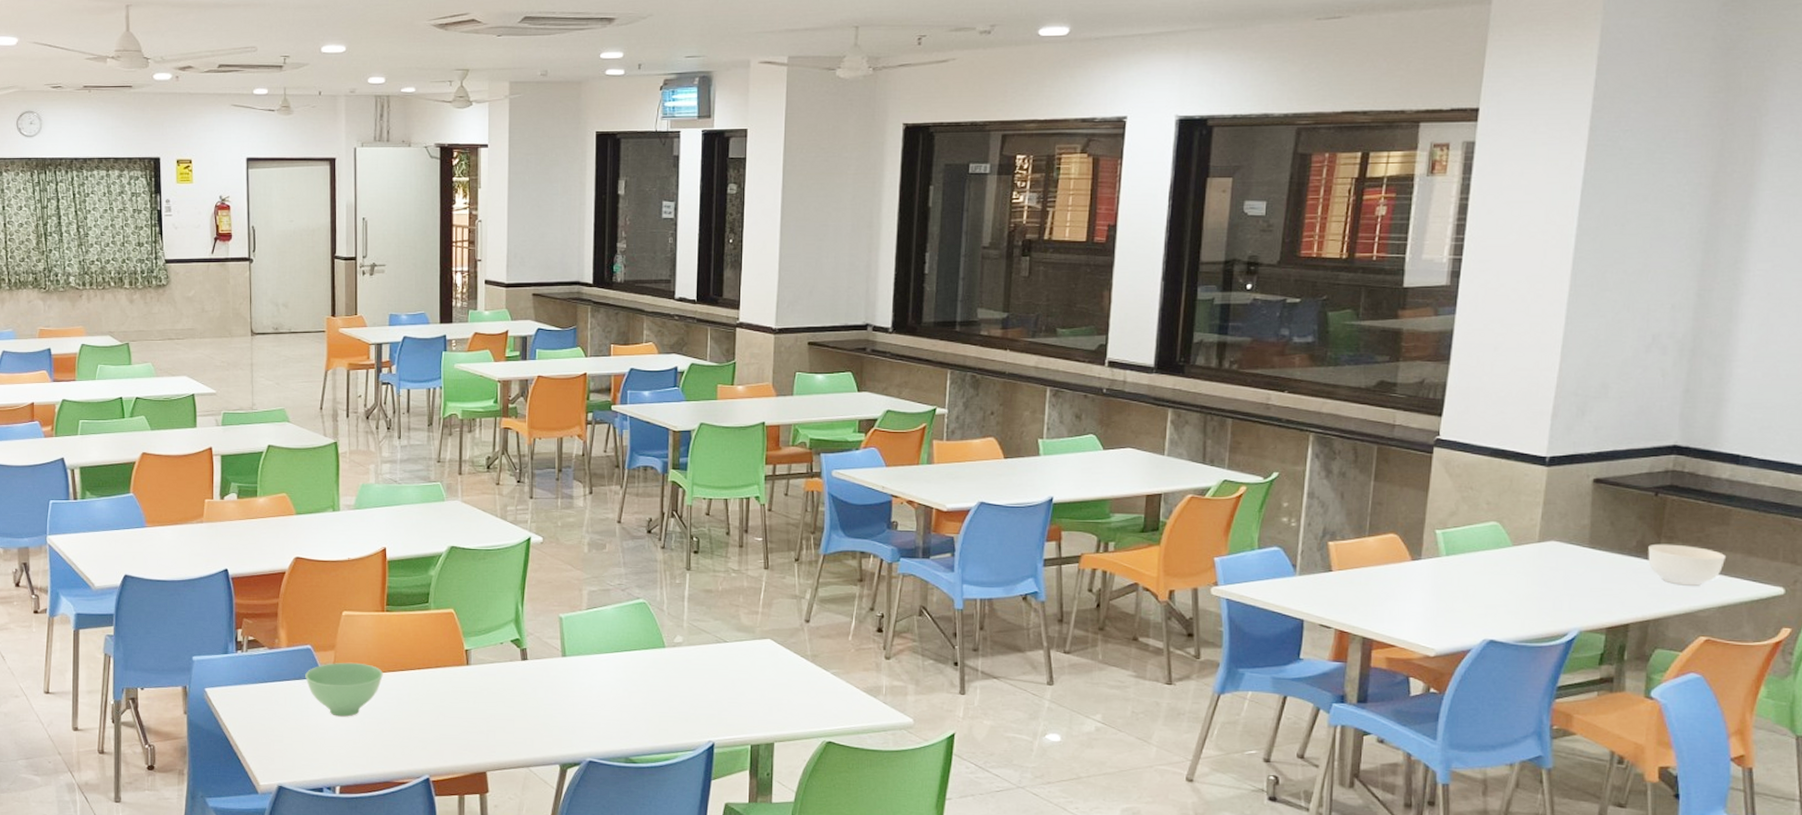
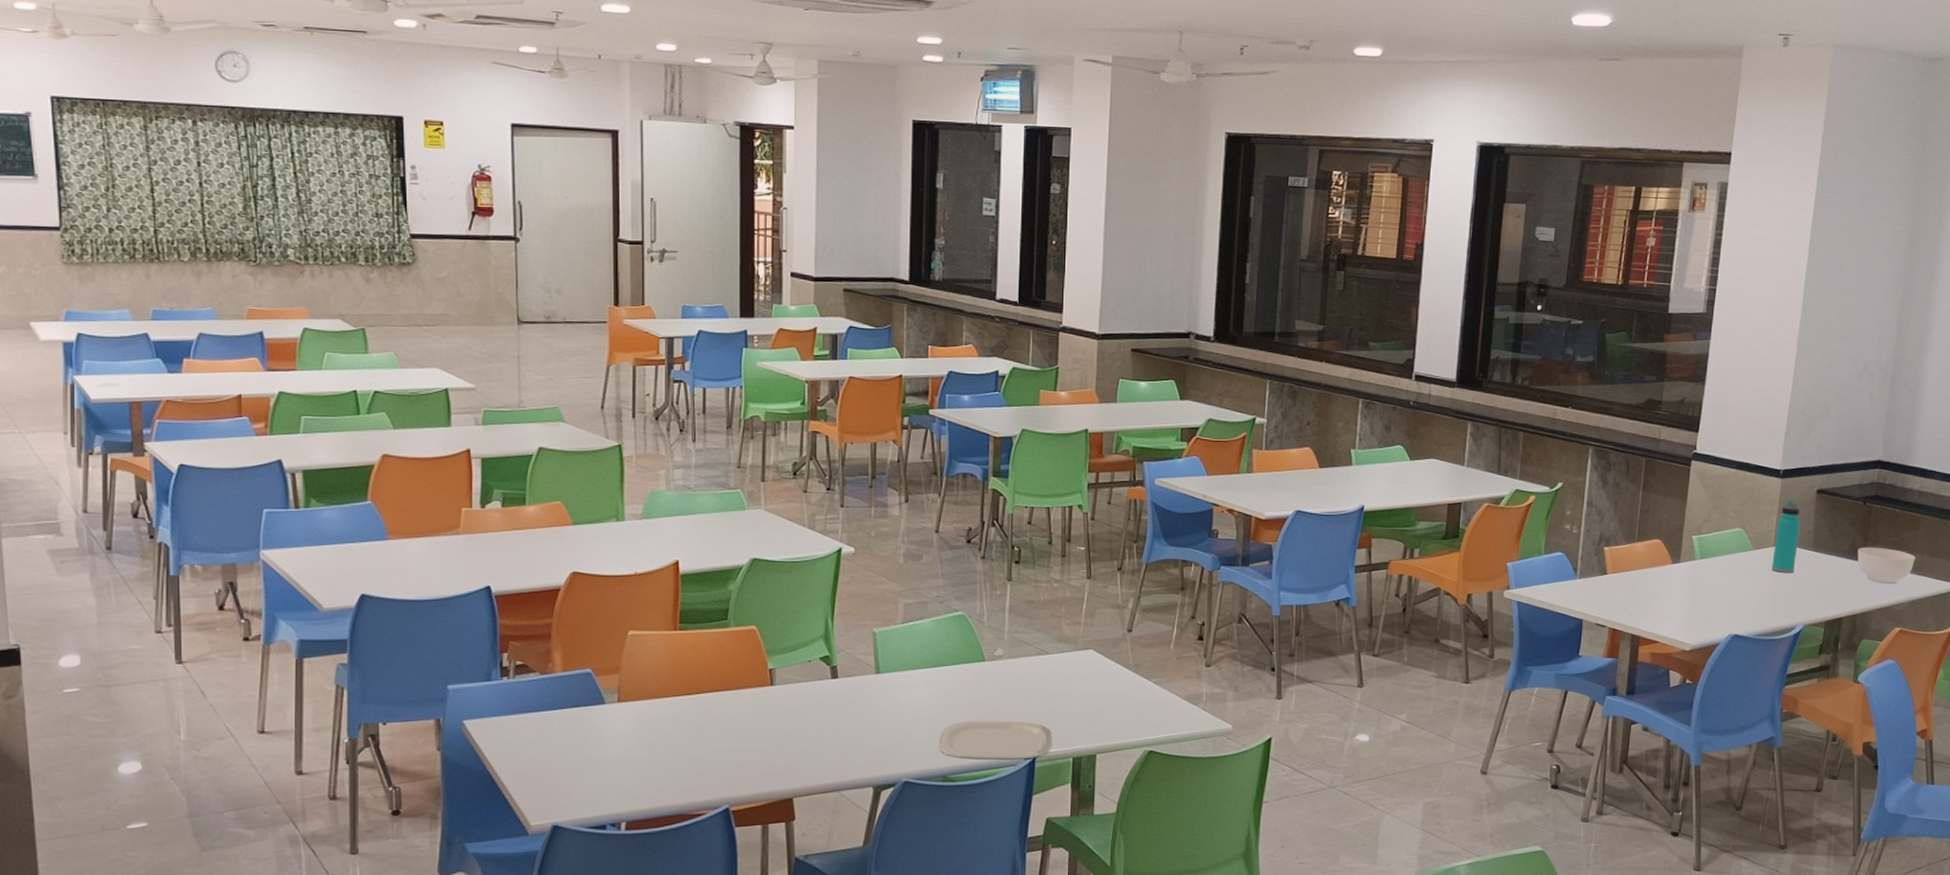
bowl: present [305,662,383,717] -> none [584,686,676,746]
plate: none [621,705,730,745] -> present [939,721,1052,760]
water bottle: none [1537,491,1573,573] -> present [1772,500,1801,574]

